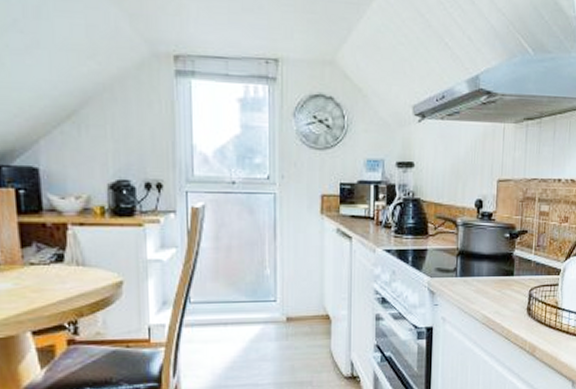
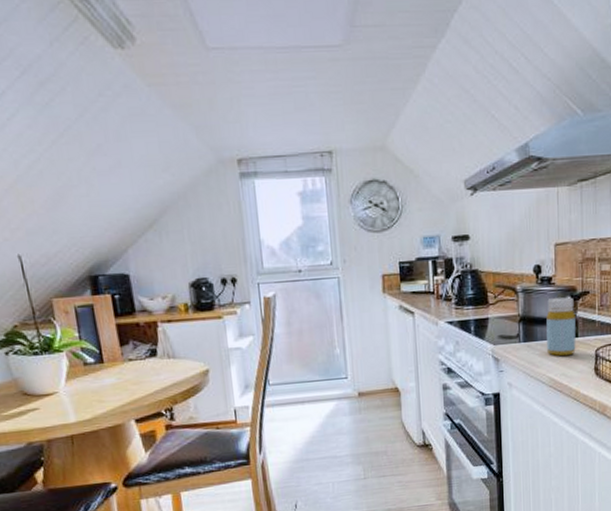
bottle: none [483,235,513,294] -> present [546,297,576,357]

